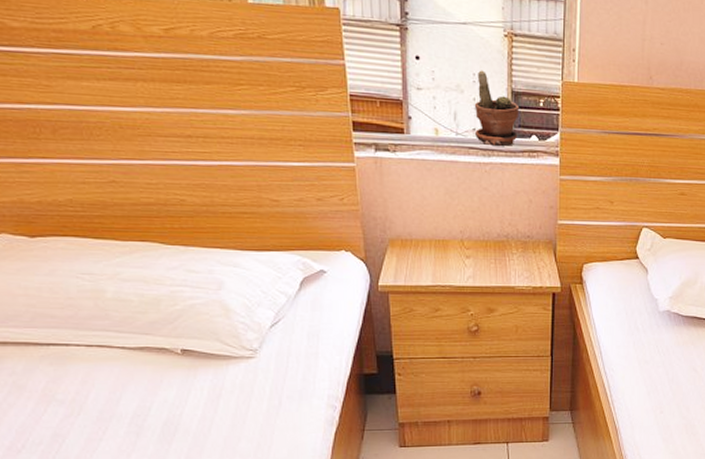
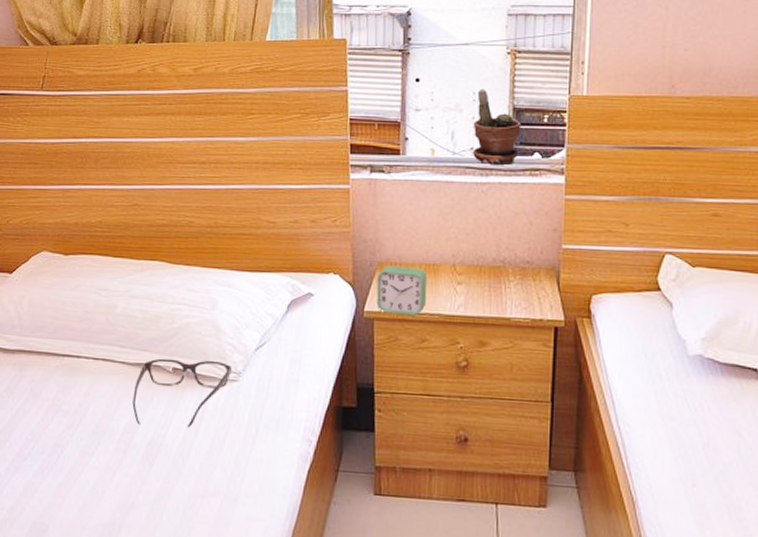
eyeglasses: none [139,341,247,407] -> present [132,358,232,428]
alarm clock: none [390,242,438,287] -> present [376,266,427,315]

